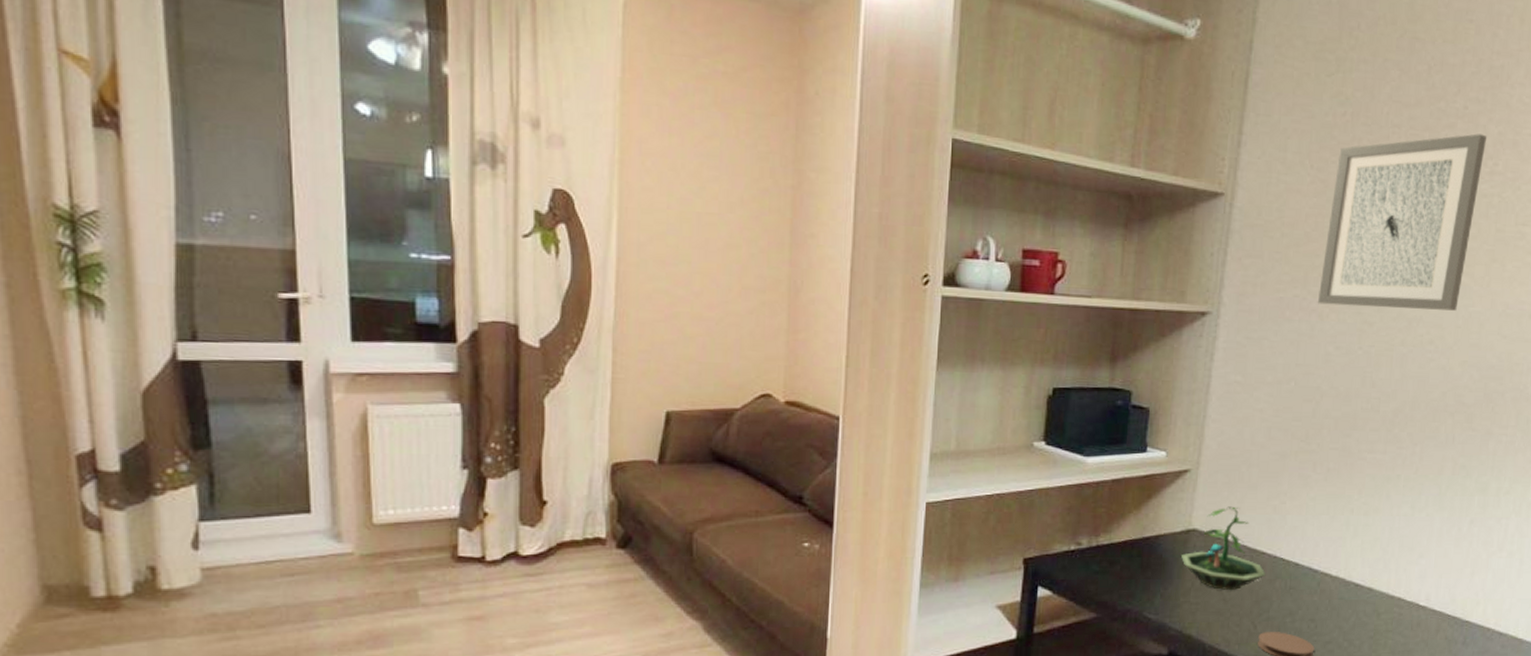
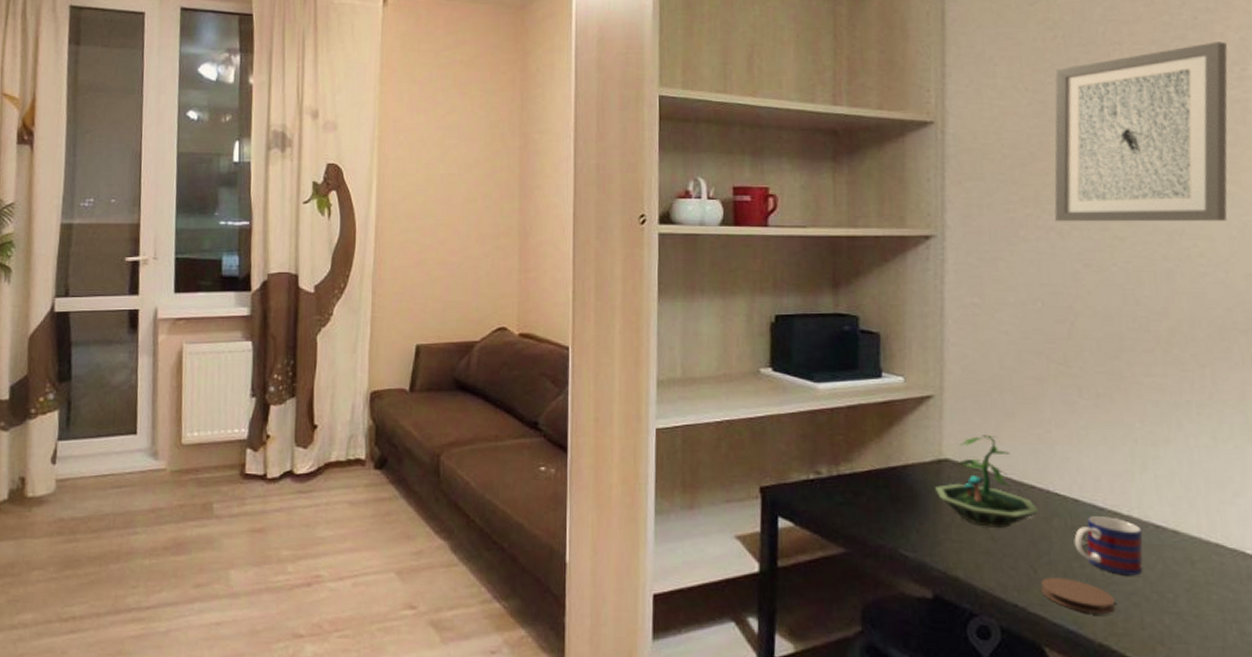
mug: none [1290,578,1345,627] -> present [1074,516,1143,576]

